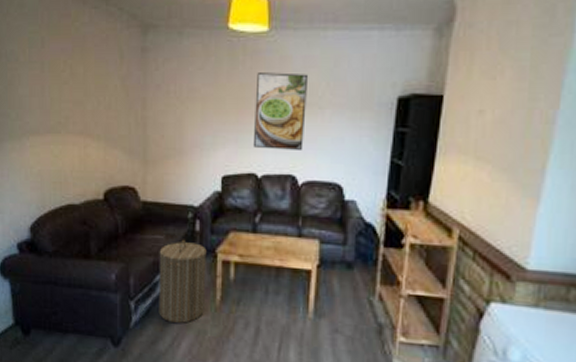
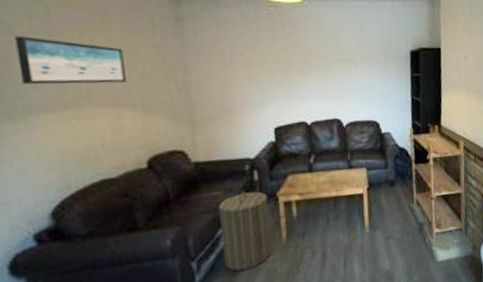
wall art: none [19,64,95,113] -> present [15,36,126,85]
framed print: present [252,72,309,150] -> none [296,35,344,100]

